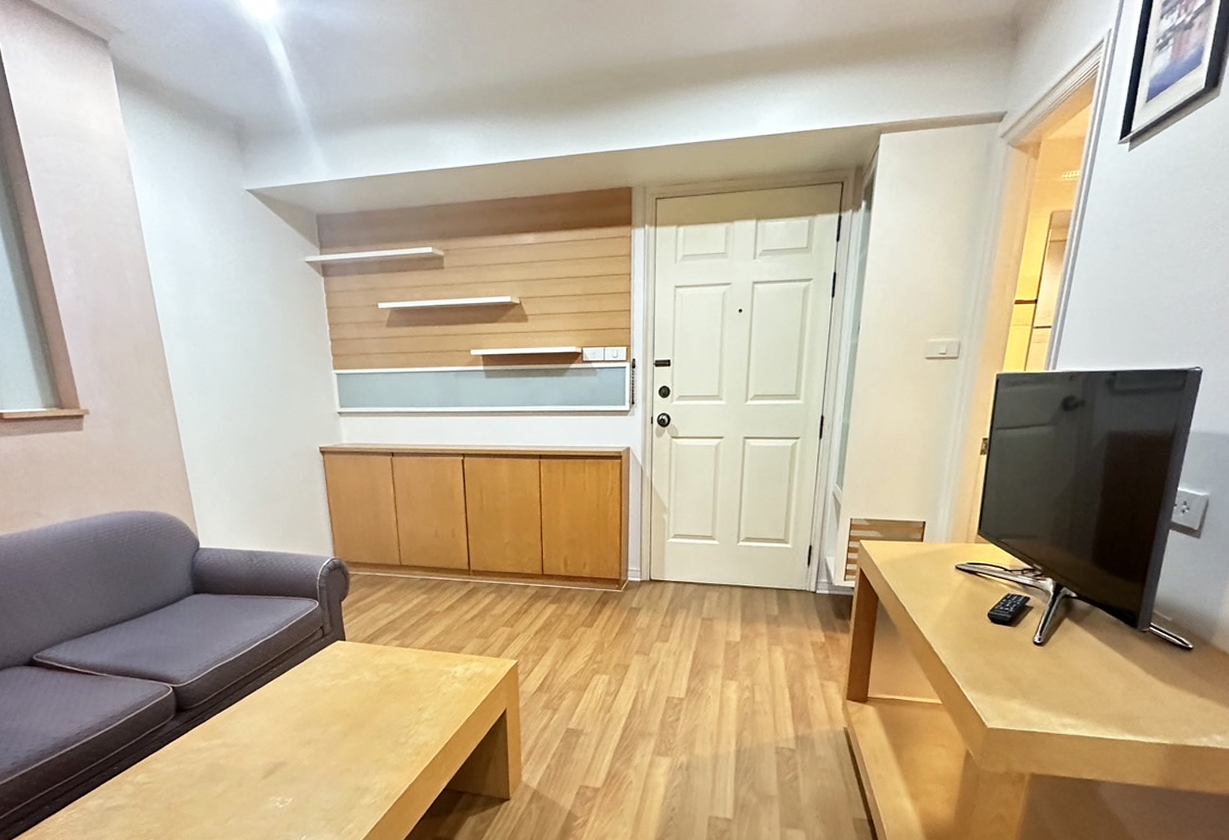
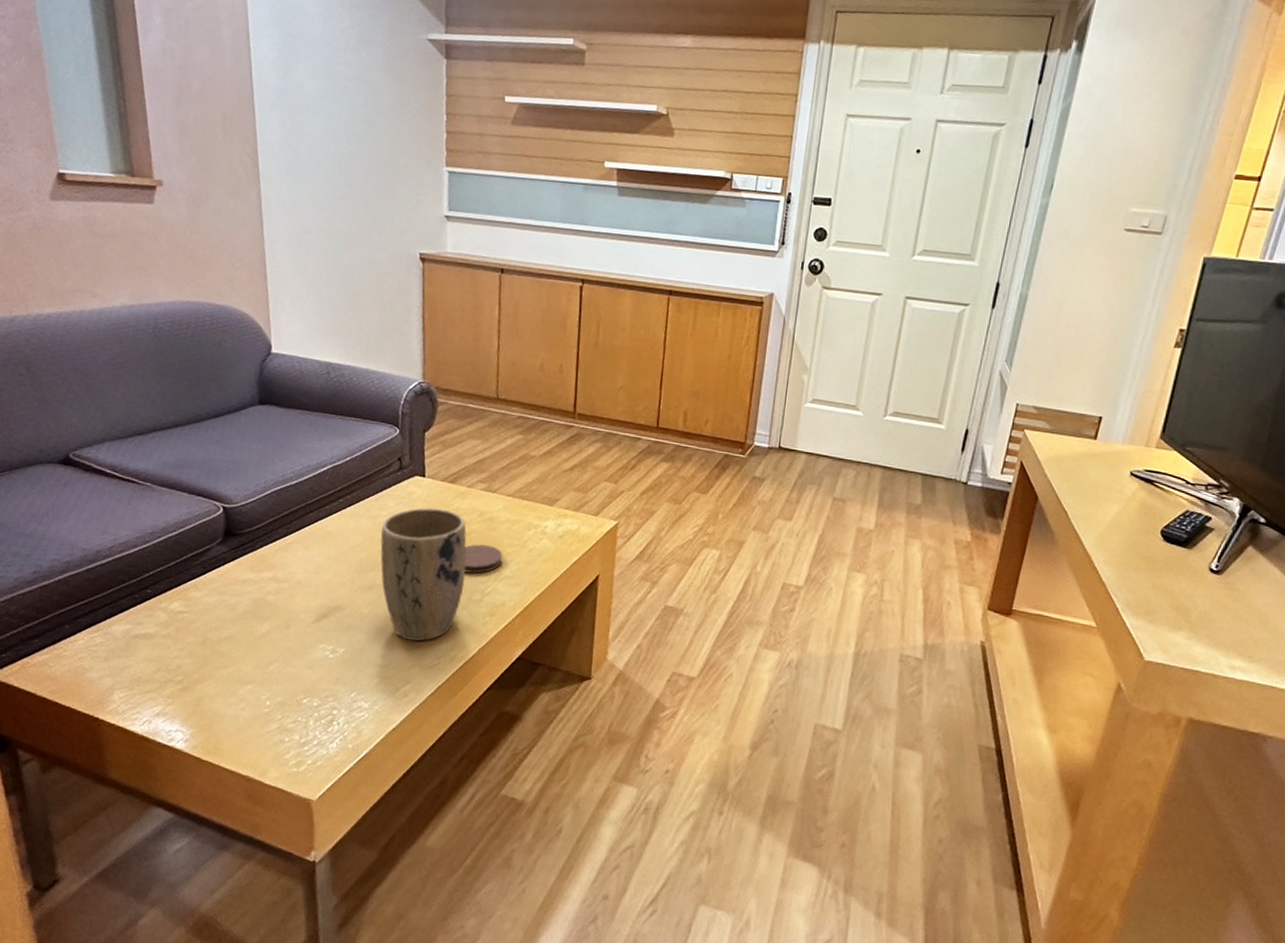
plant pot: none [312,667,390,784] -> present [380,508,467,642]
coaster: none [387,694,421,720] -> present [464,544,503,574]

